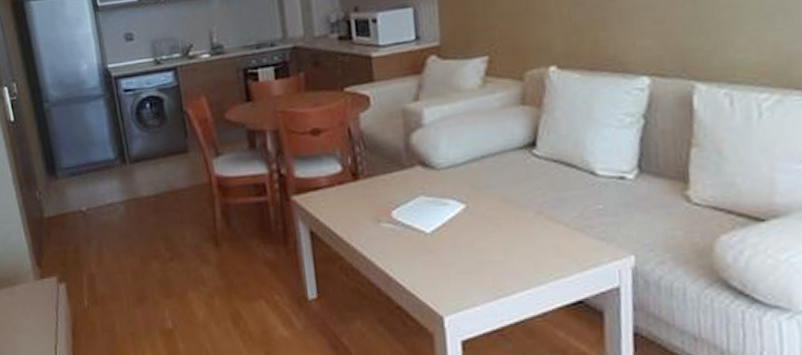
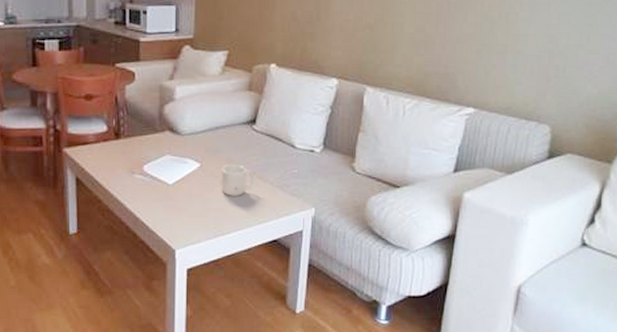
mug: none [494,202,543,245] -> present [221,164,255,196]

